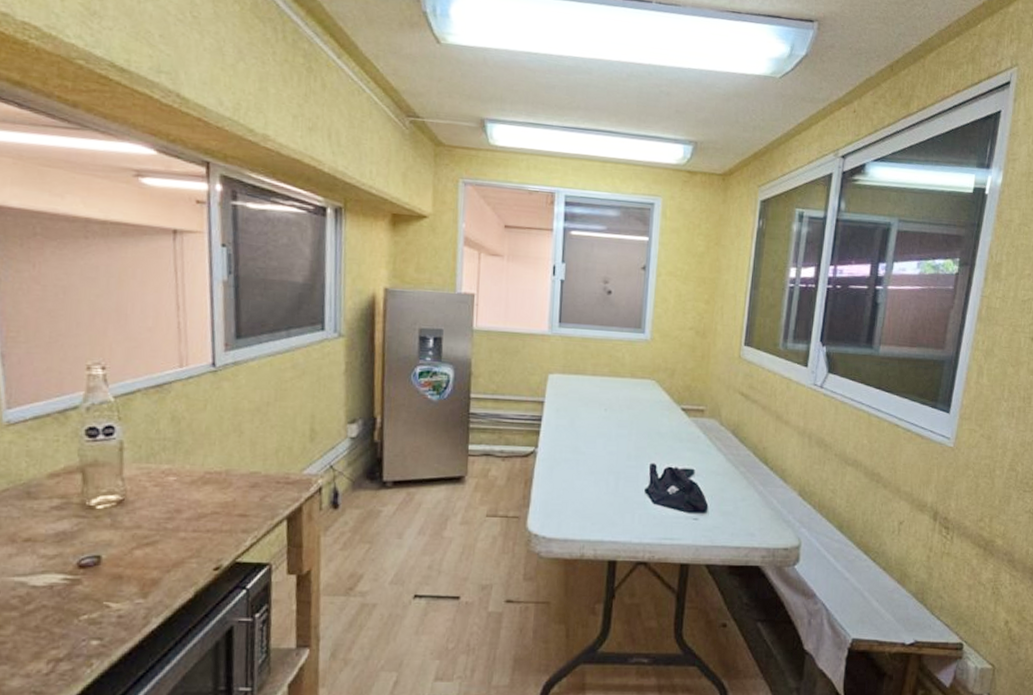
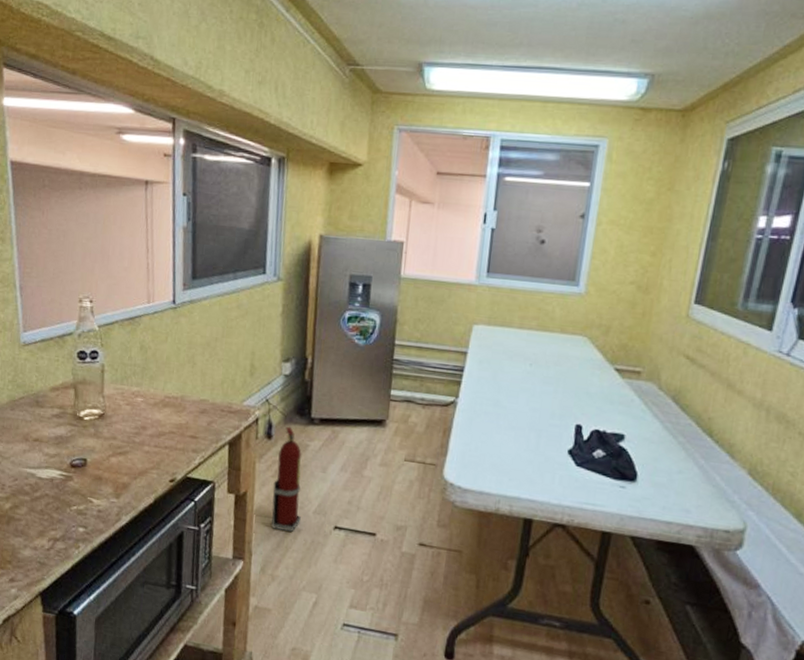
fire extinguisher: none [340,493,376,609] -> present [271,426,302,532]

